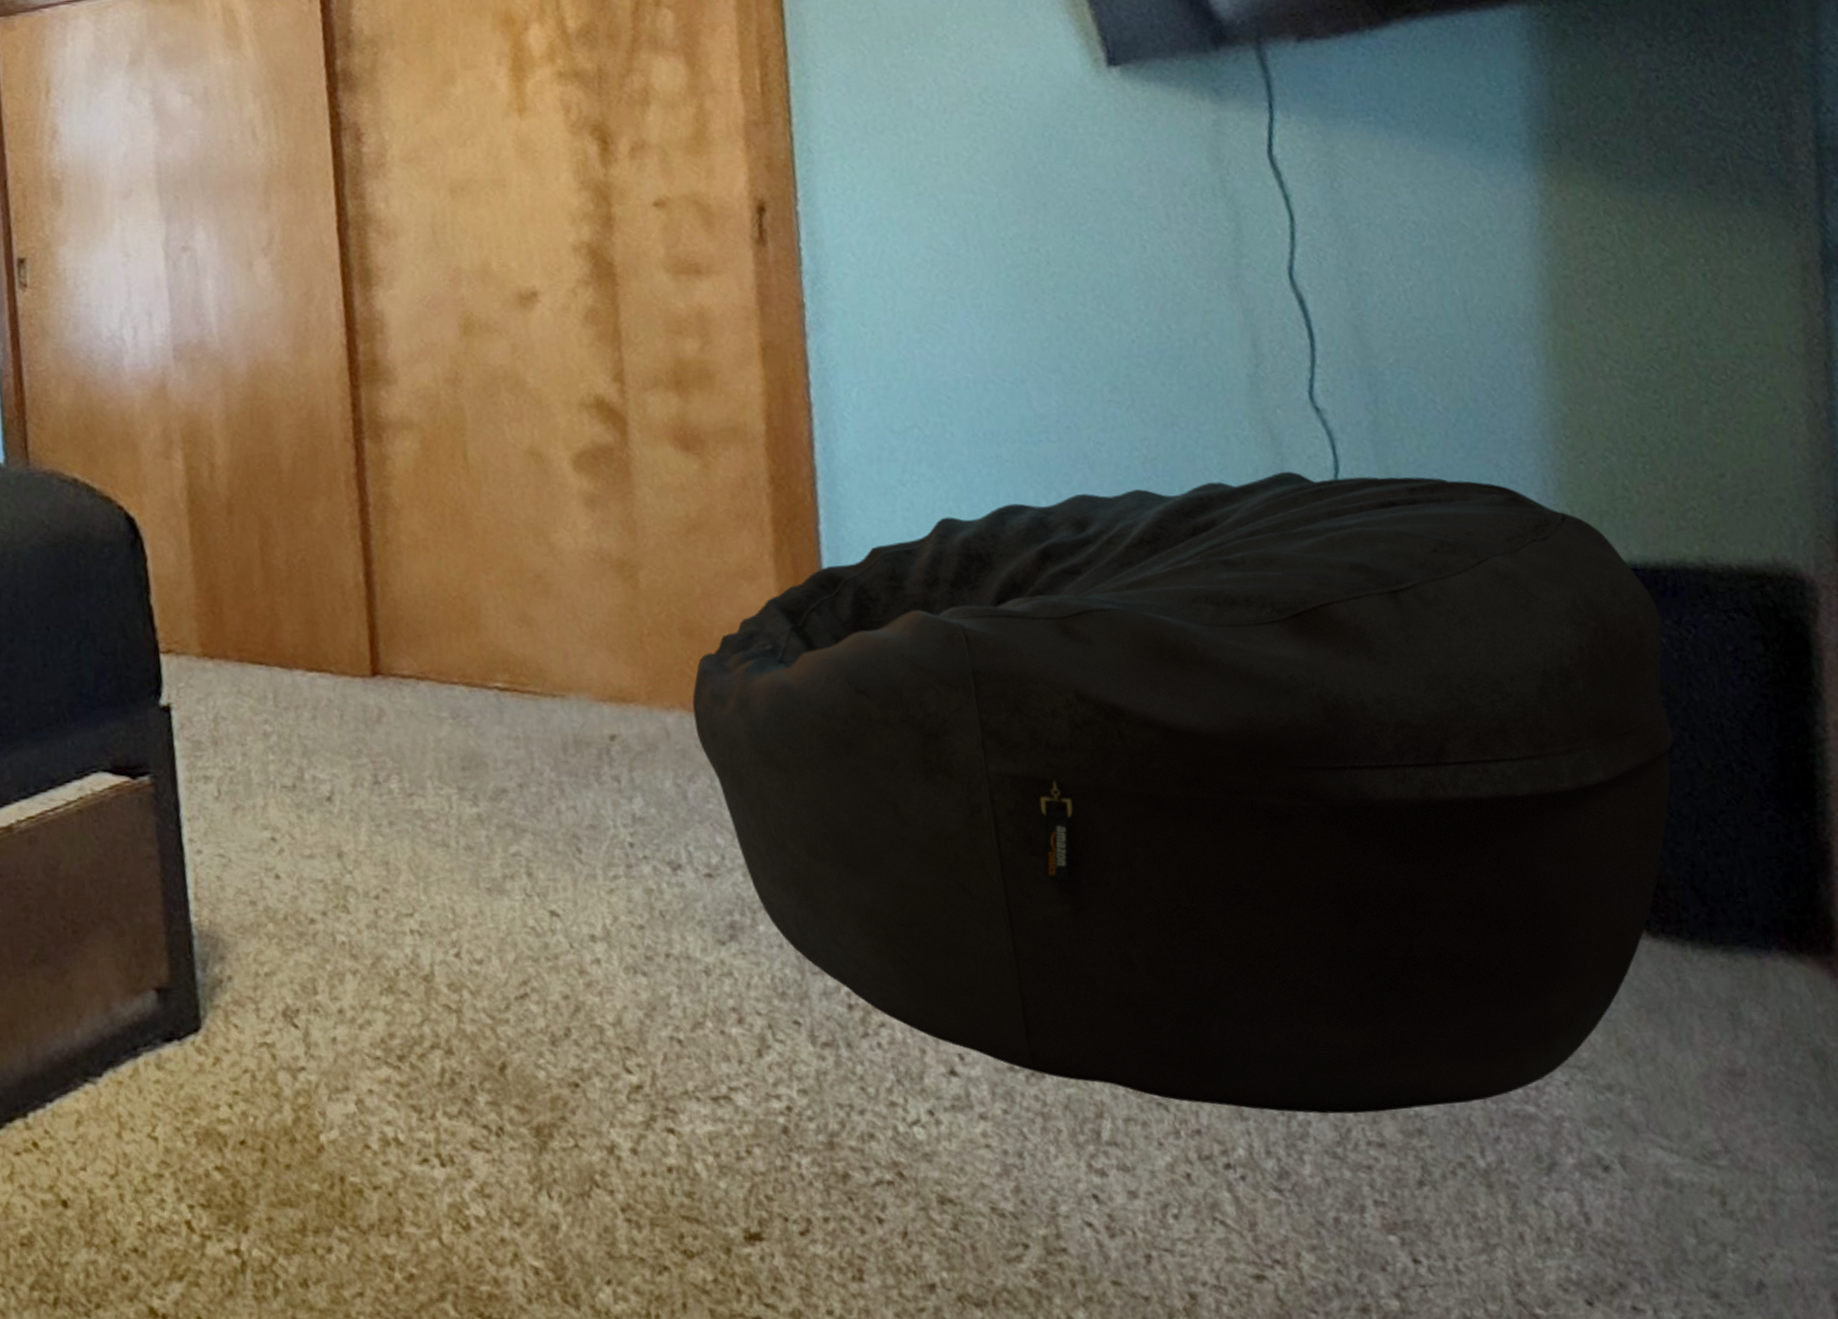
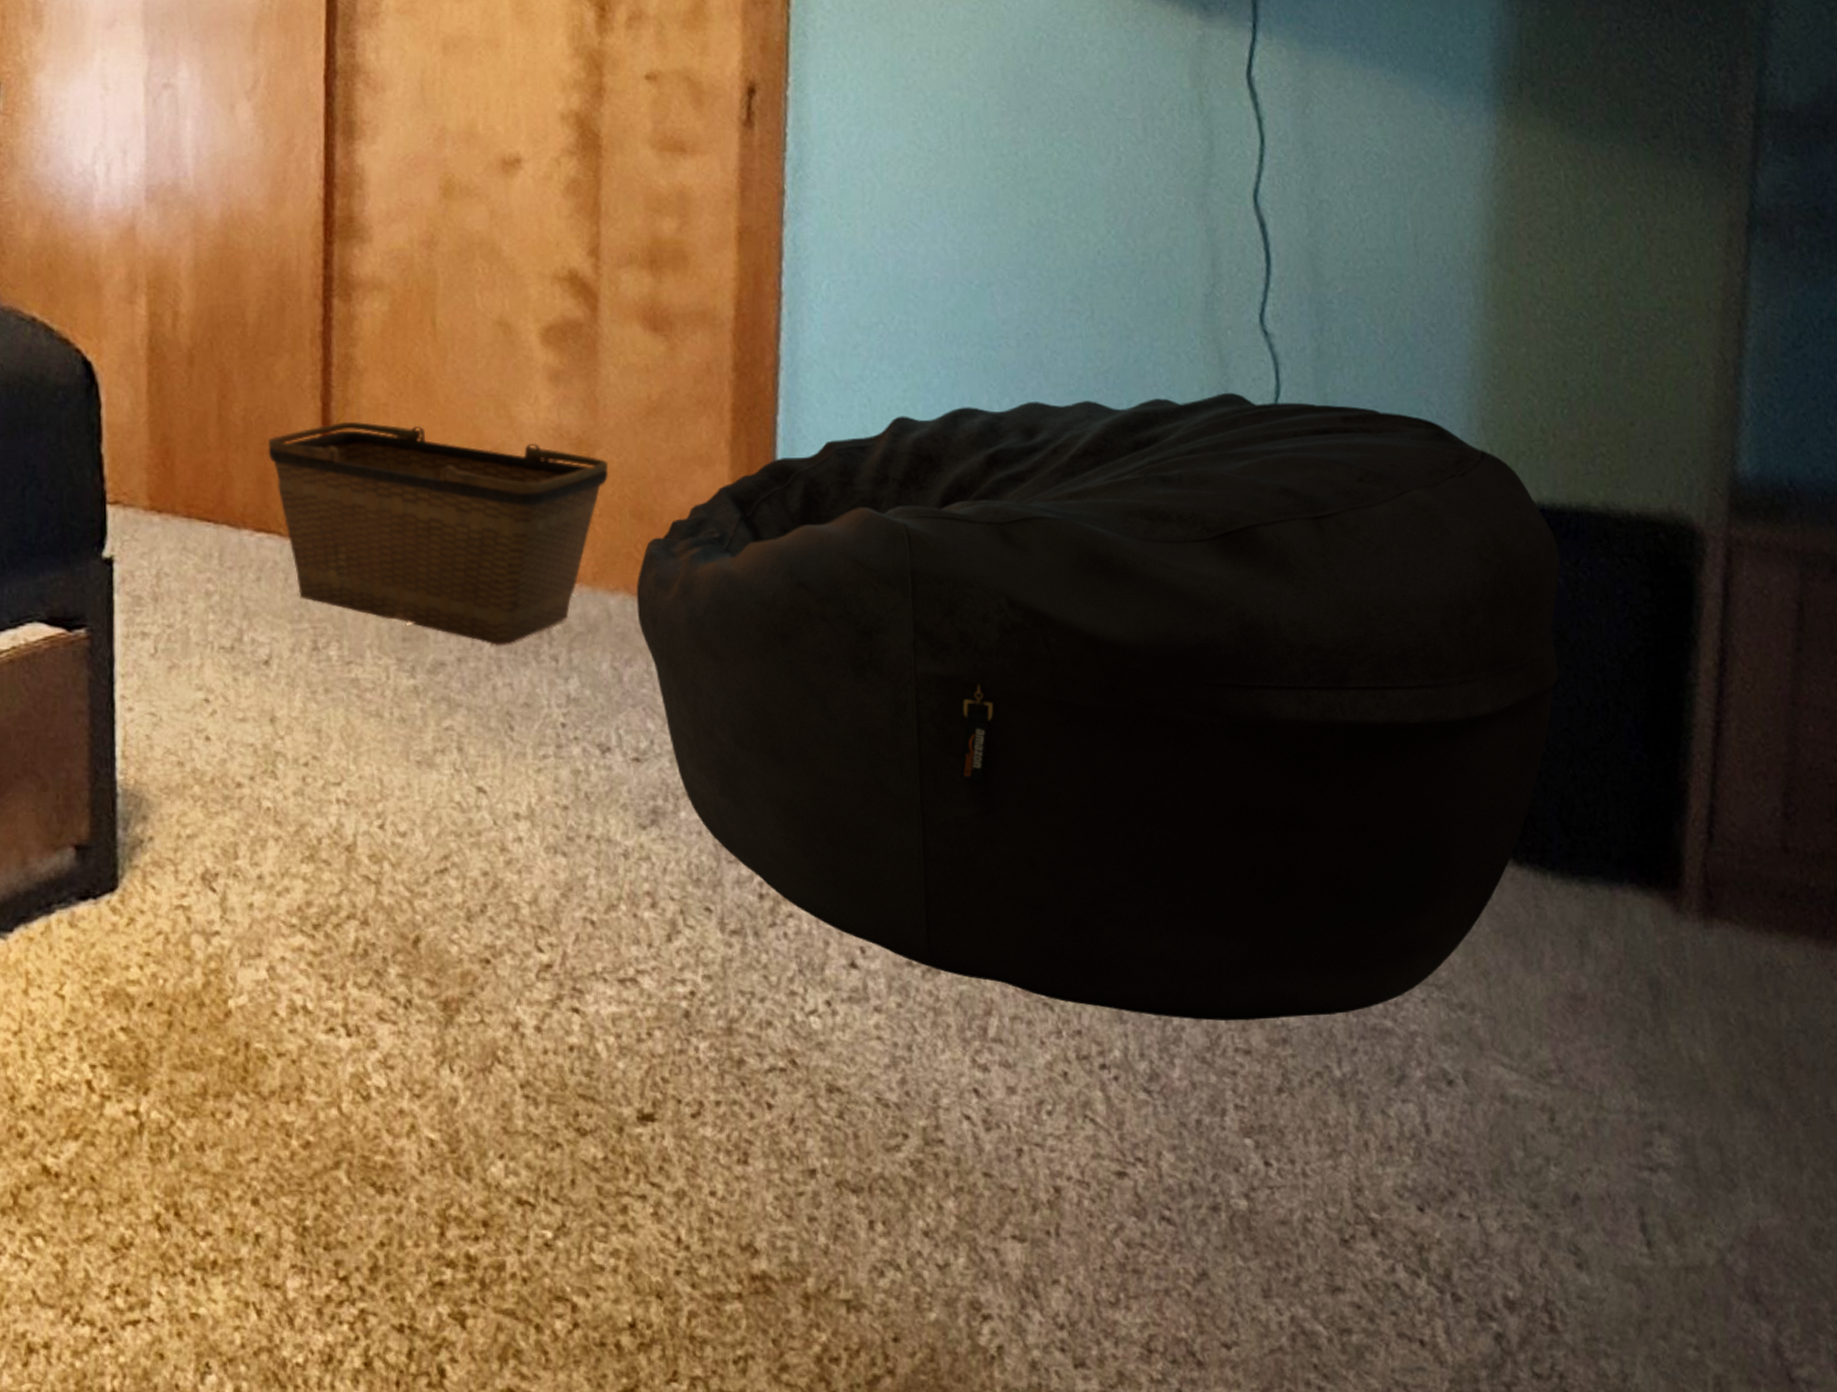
bicycle basket: none [312,558,654,769] -> present [267,422,609,645]

